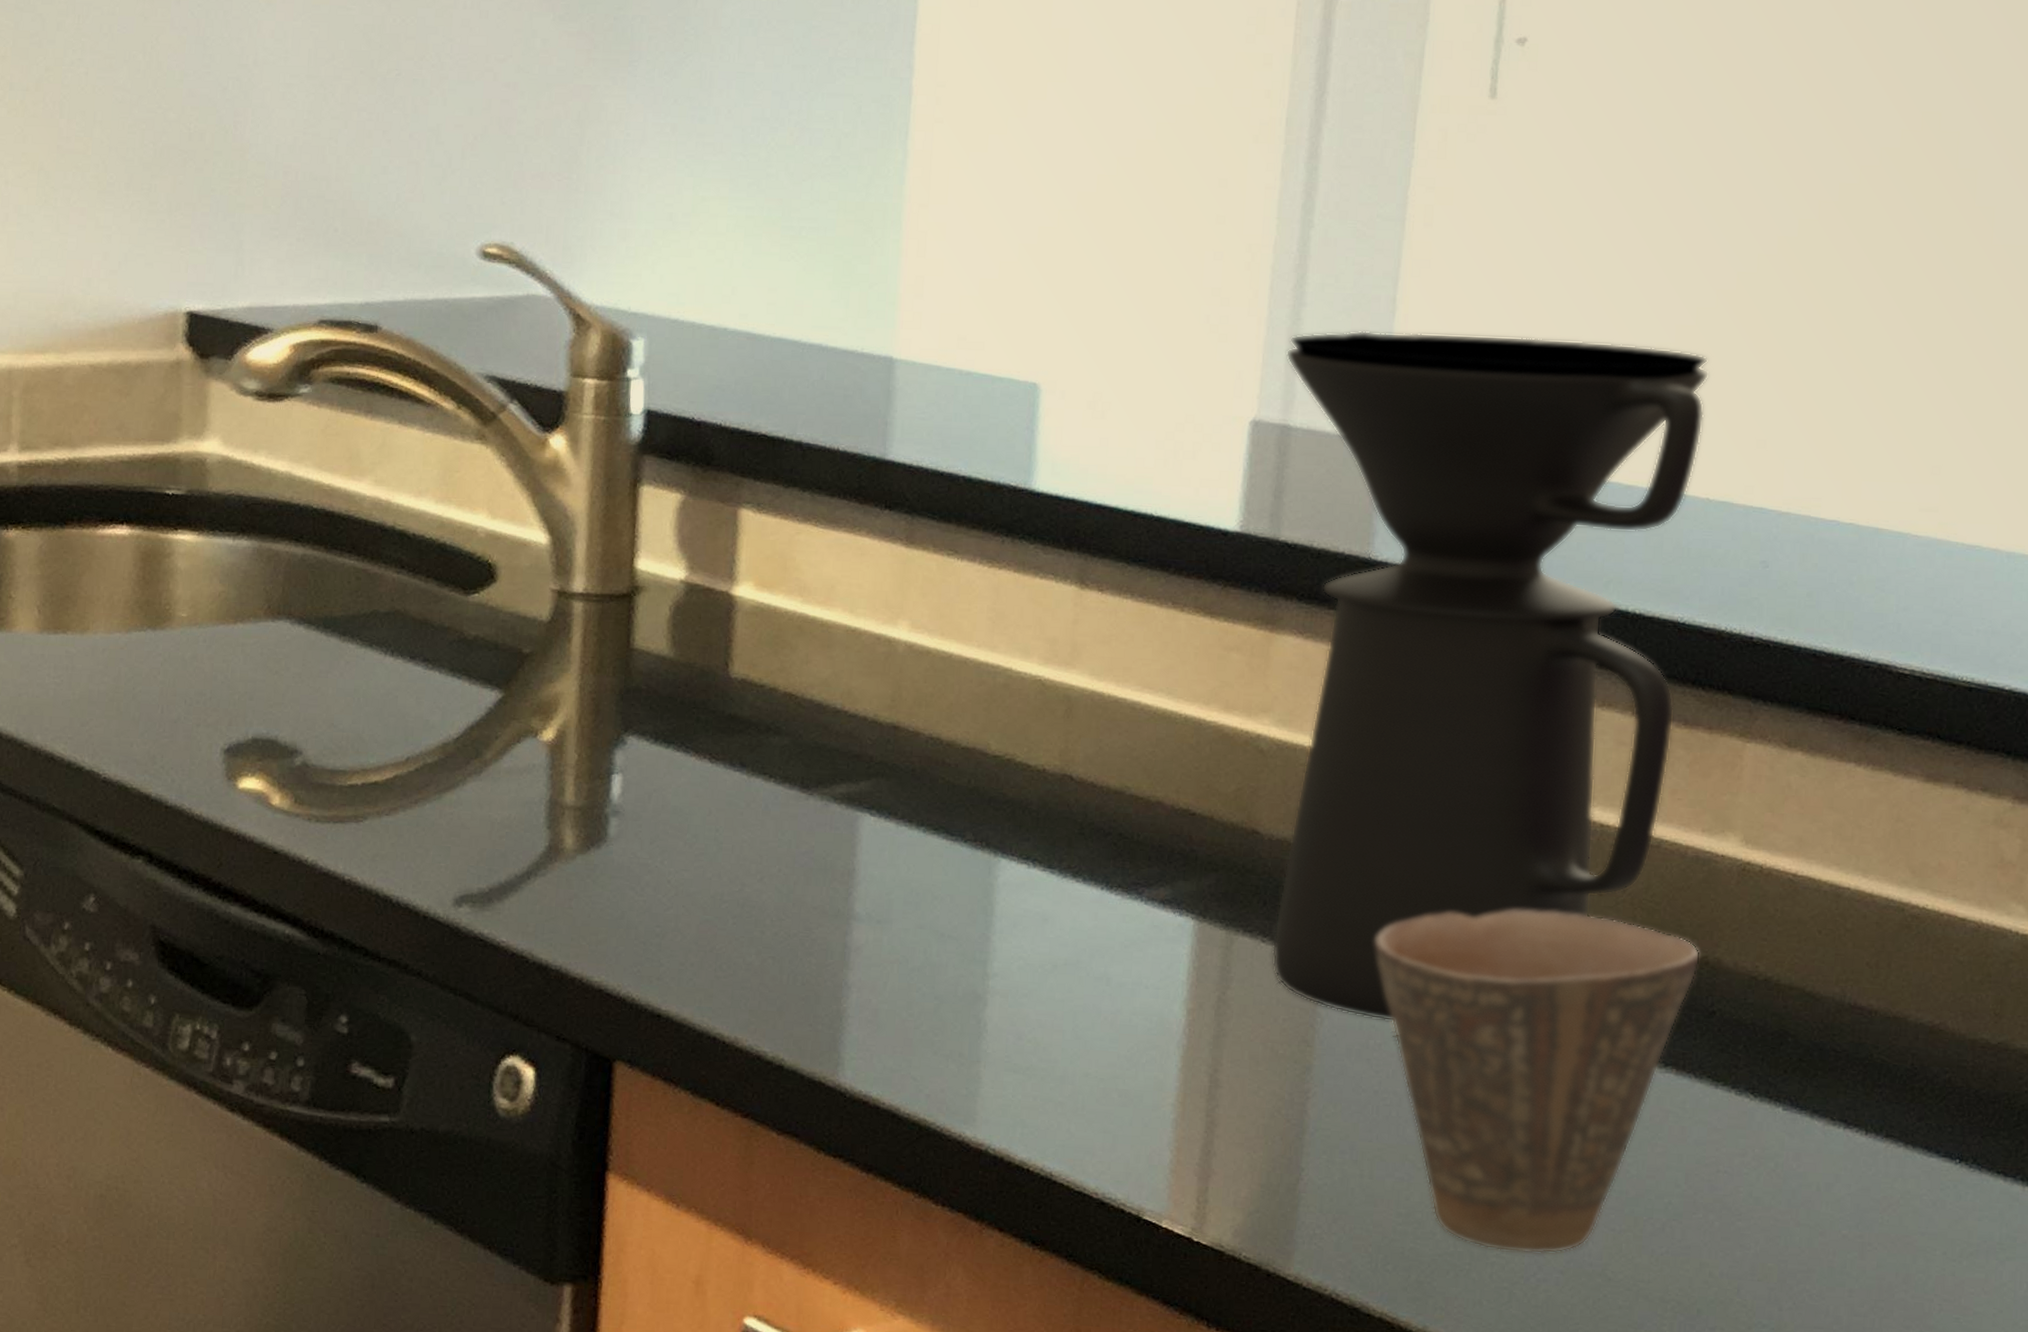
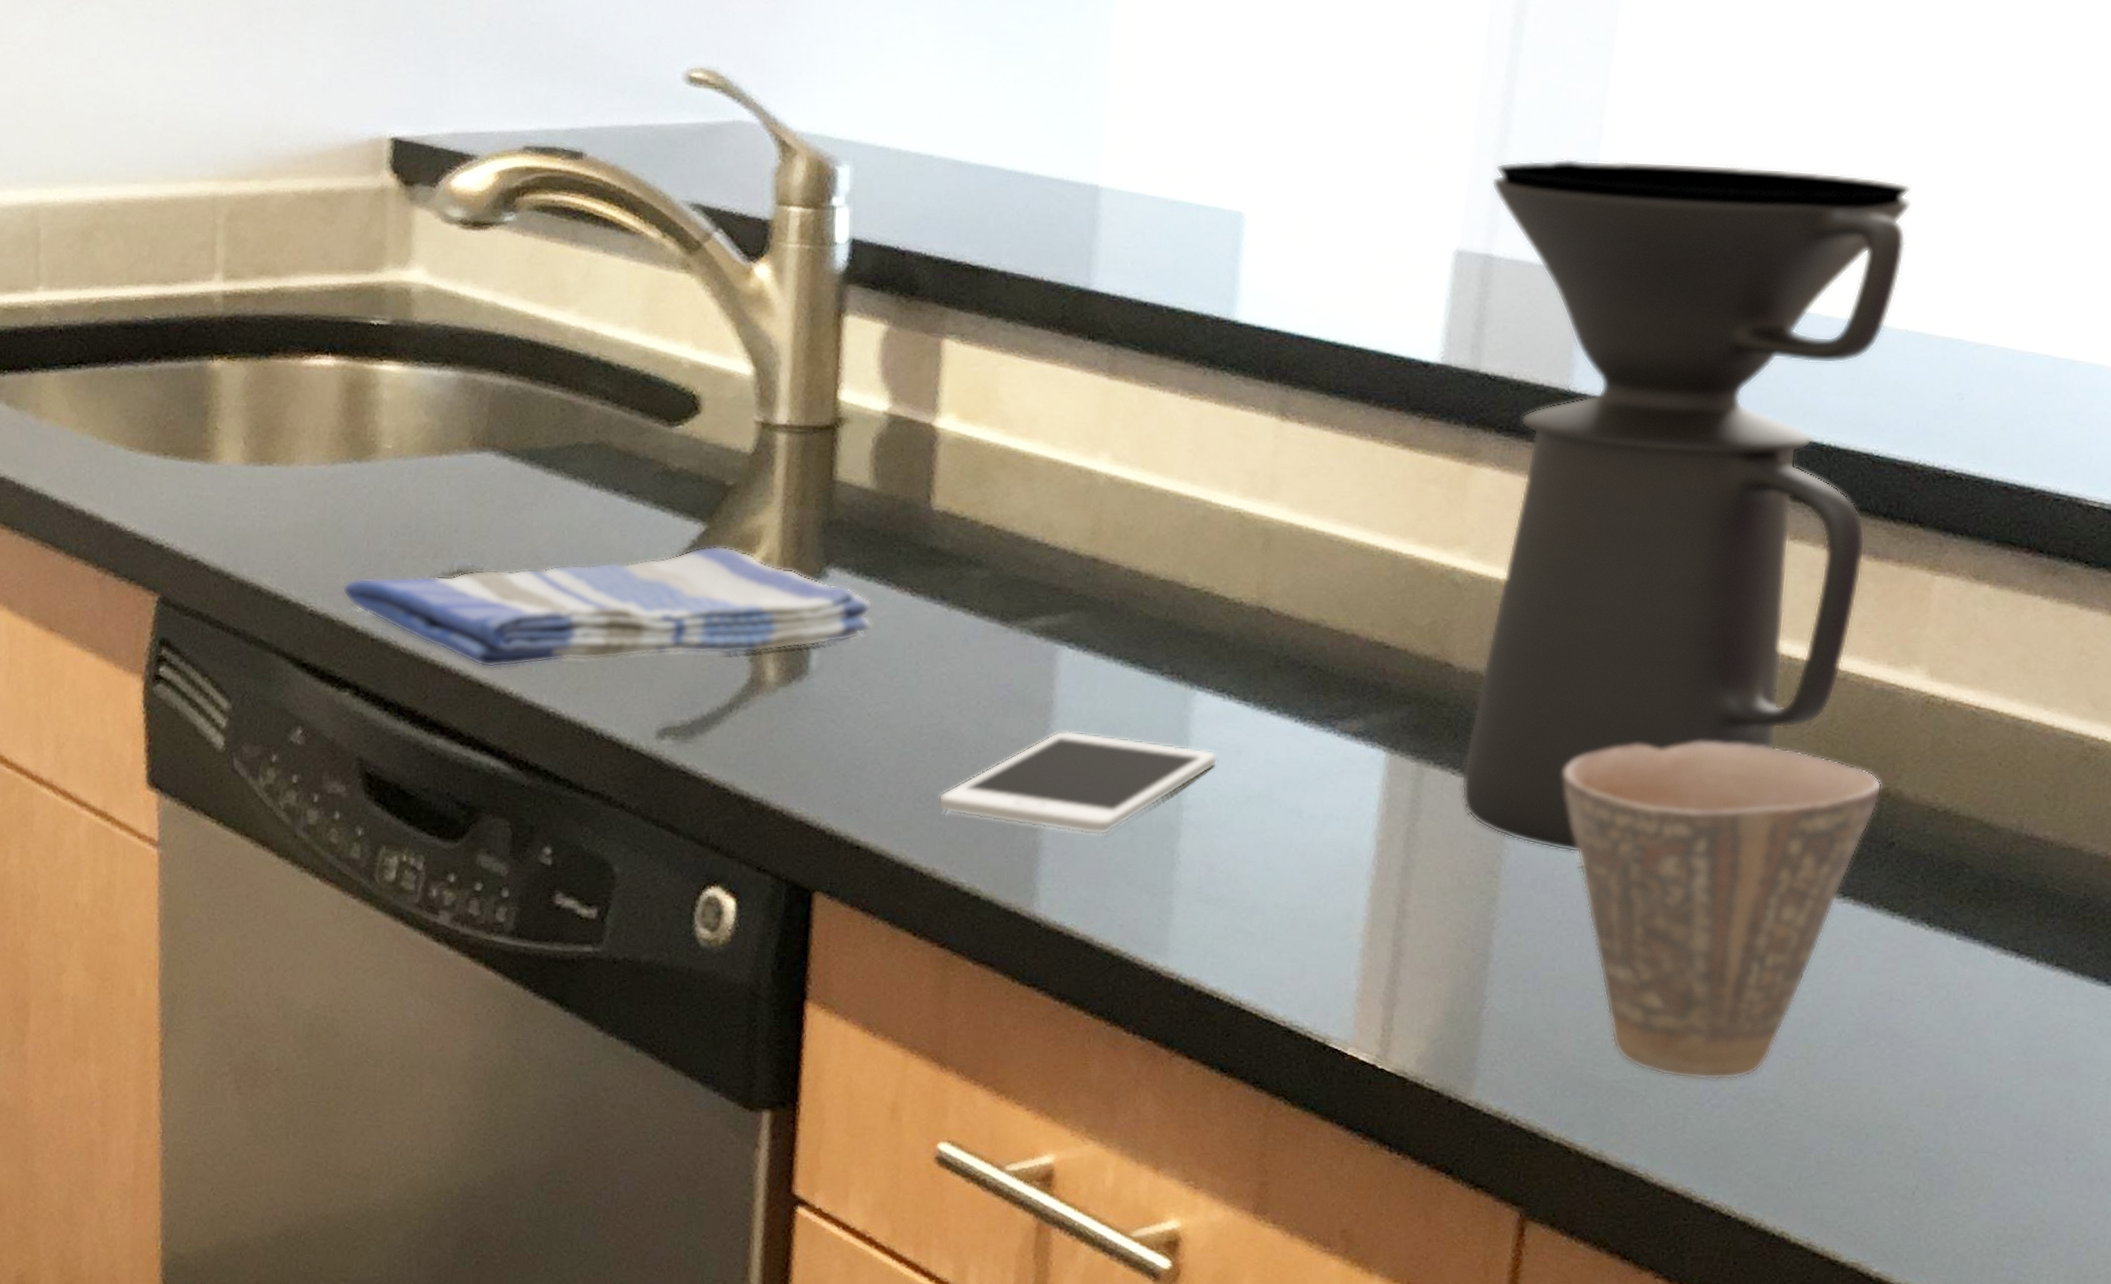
dish towel: none [136,713,672,836] -> present [342,545,873,668]
cell phone: none [740,898,1024,1004] -> present [938,731,1218,835]

